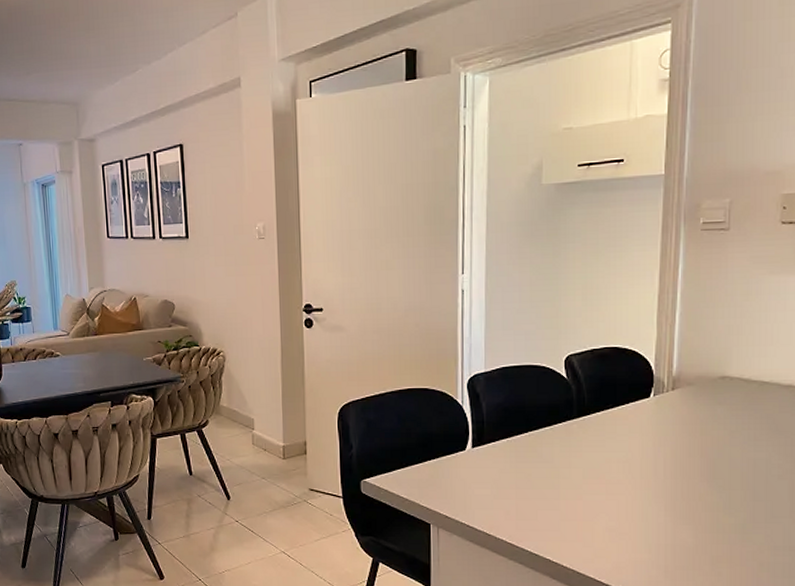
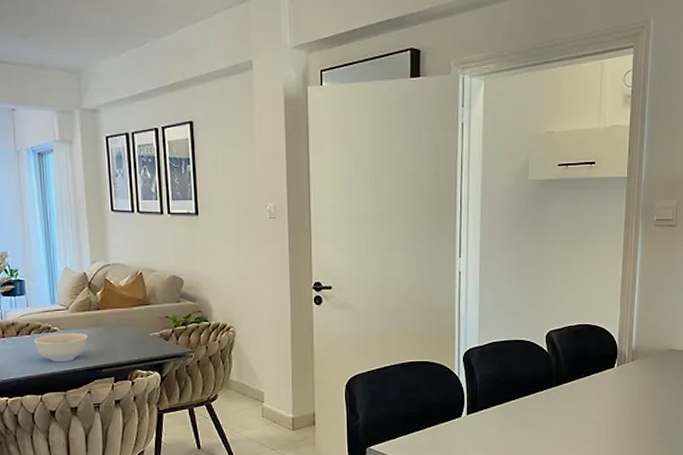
bowl: none [38,358,87,386] -> present [33,333,88,362]

